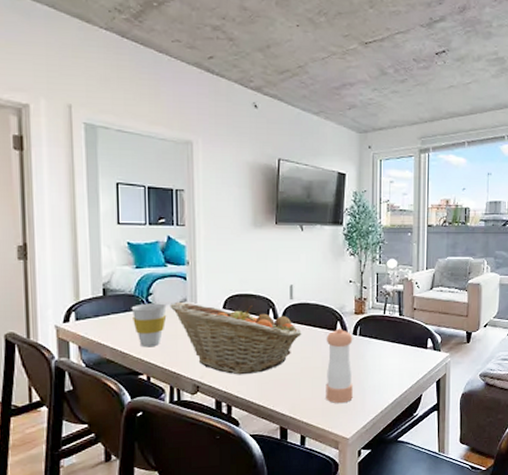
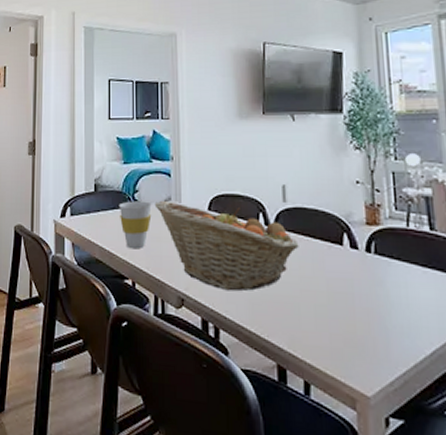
pepper shaker: present [326,328,353,404] -> none [330,242,372,345]

